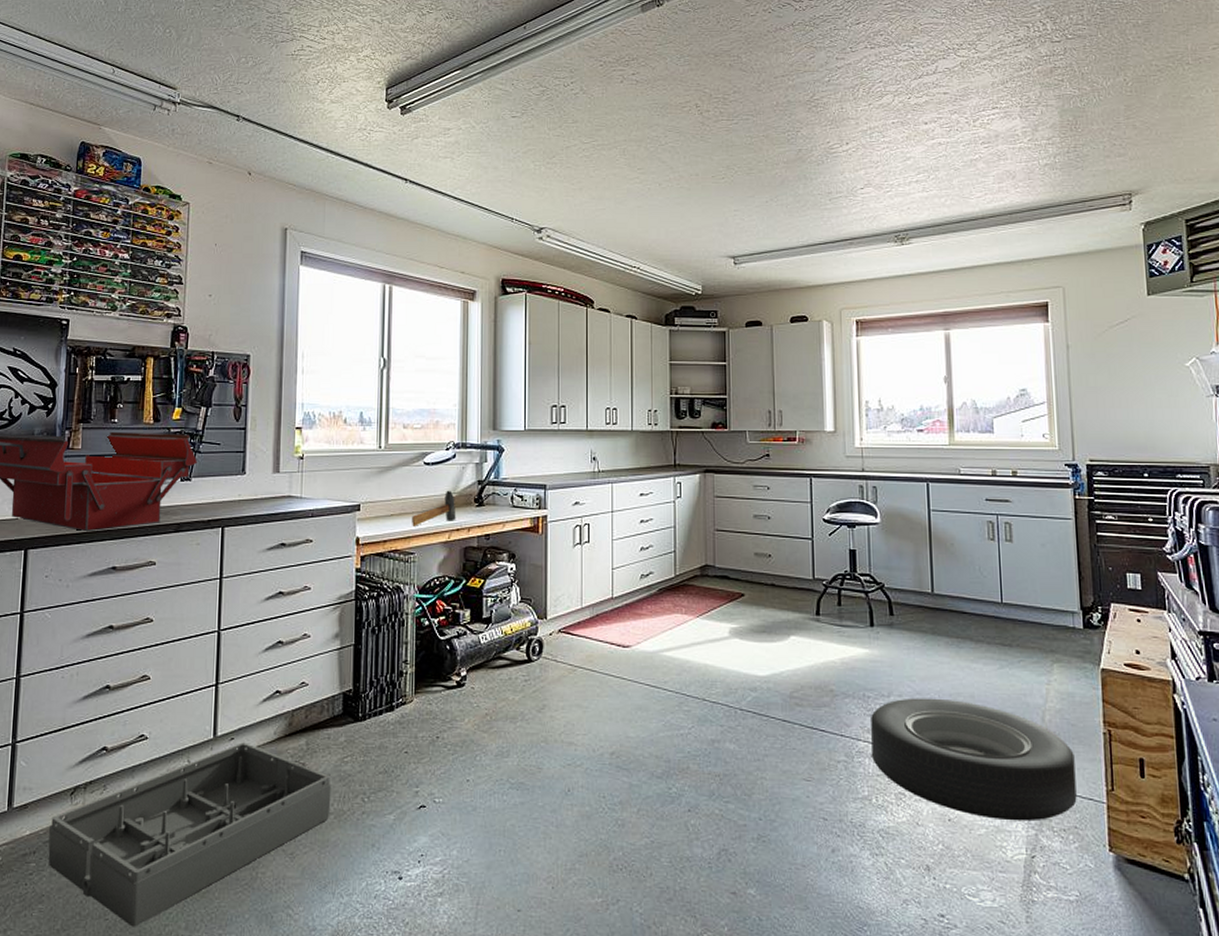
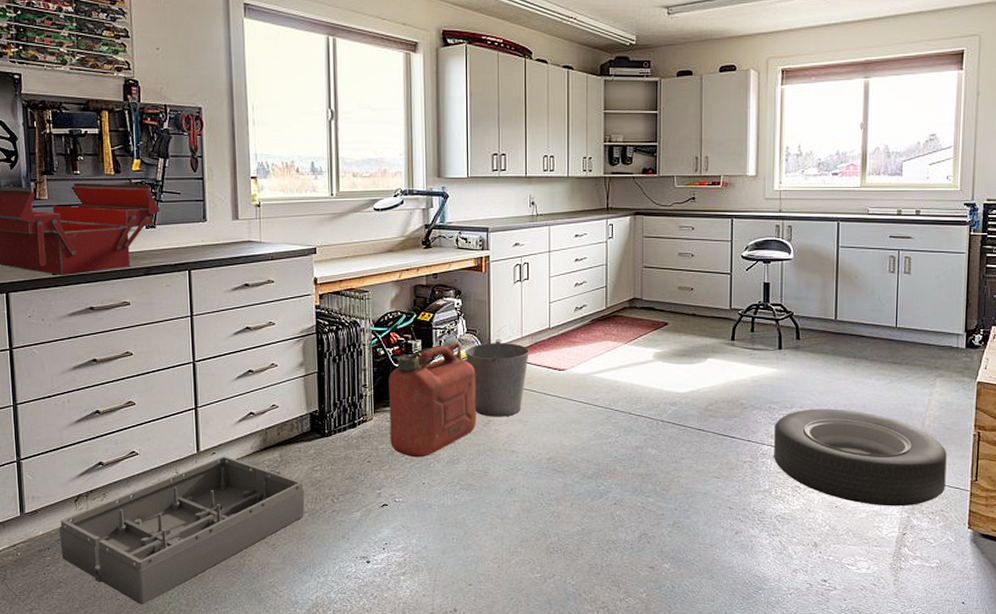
hammer: present [412,490,456,526] -> none [365,233,406,267]
fuel can: none [431,612,530,749] -> present [389,342,477,458]
bucket: none [518,609,591,701] -> present [465,338,530,417]

